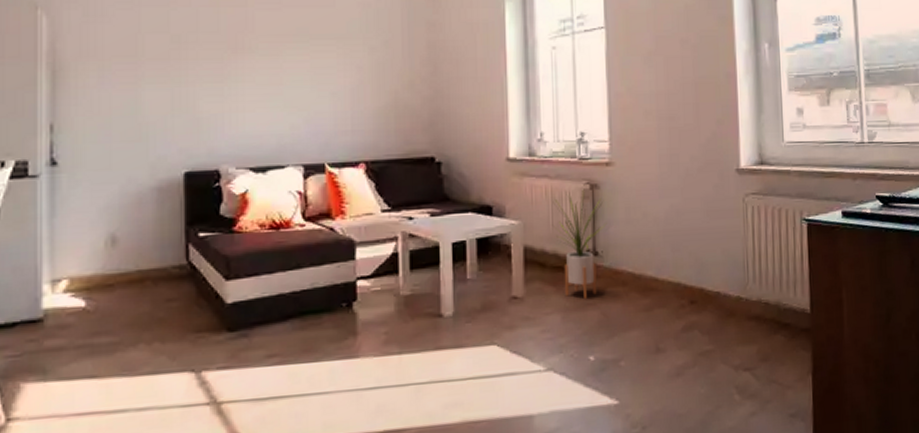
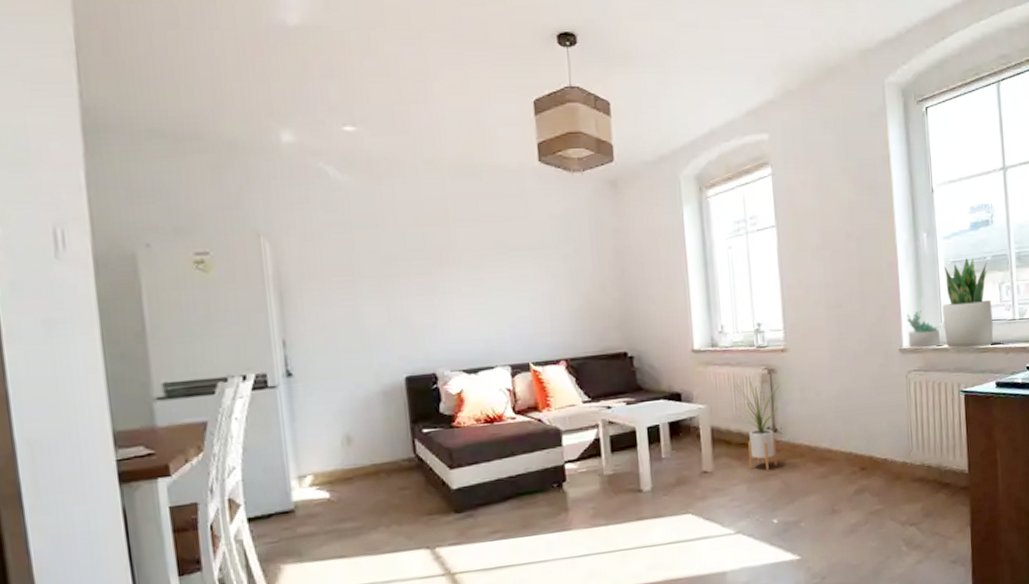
succulent plant: none [745,127,781,170] -> present [907,310,940,349]
planter: none [784,72,840,173] -> present [942,257,994,349]

